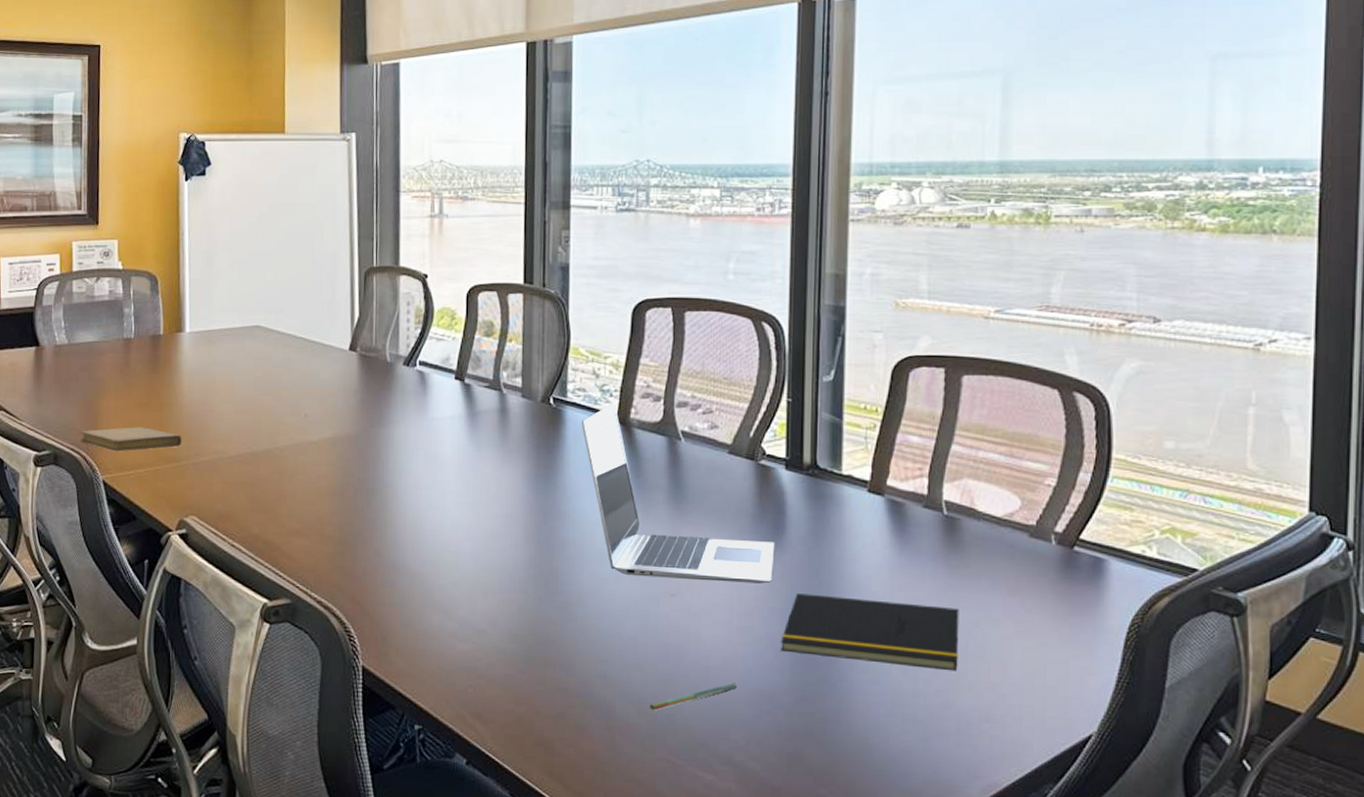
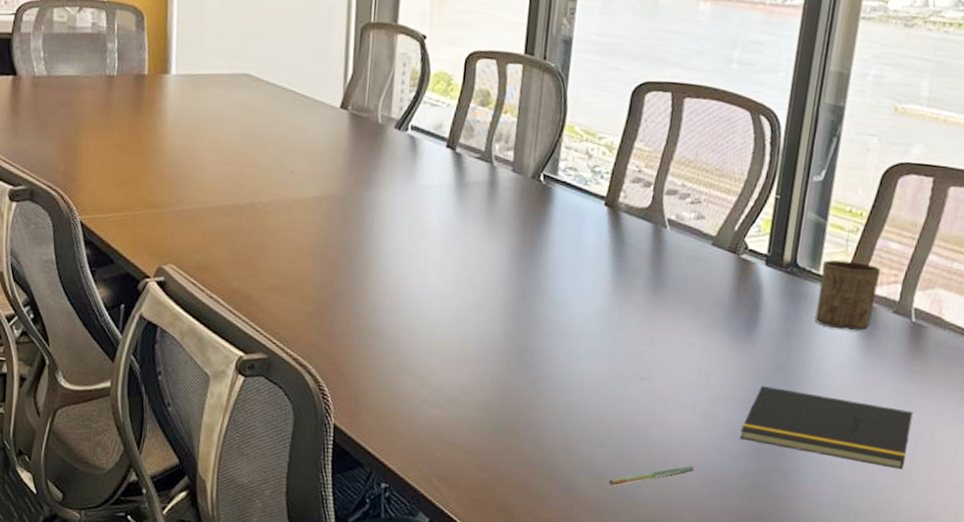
notebook: present [80,427,182,452] -> none [58,168,163,194]
laptop: present [581,403,775,584] -> none [569,185,747,374]
cup: none [843,458,905,529] -> present [814,259,881,331]

